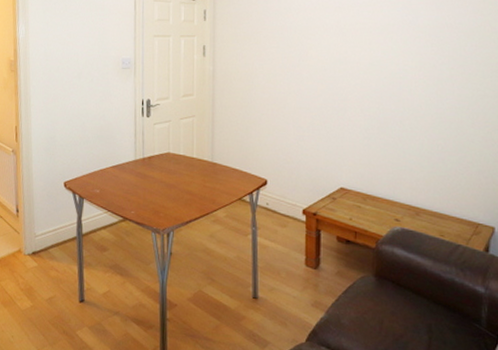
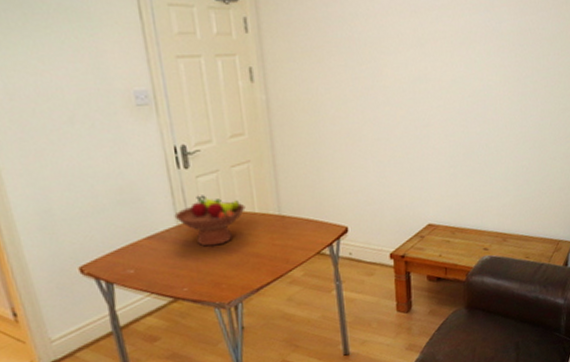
fruit bowl: none [134,138,187,180] -> present [174,195,246,247]

